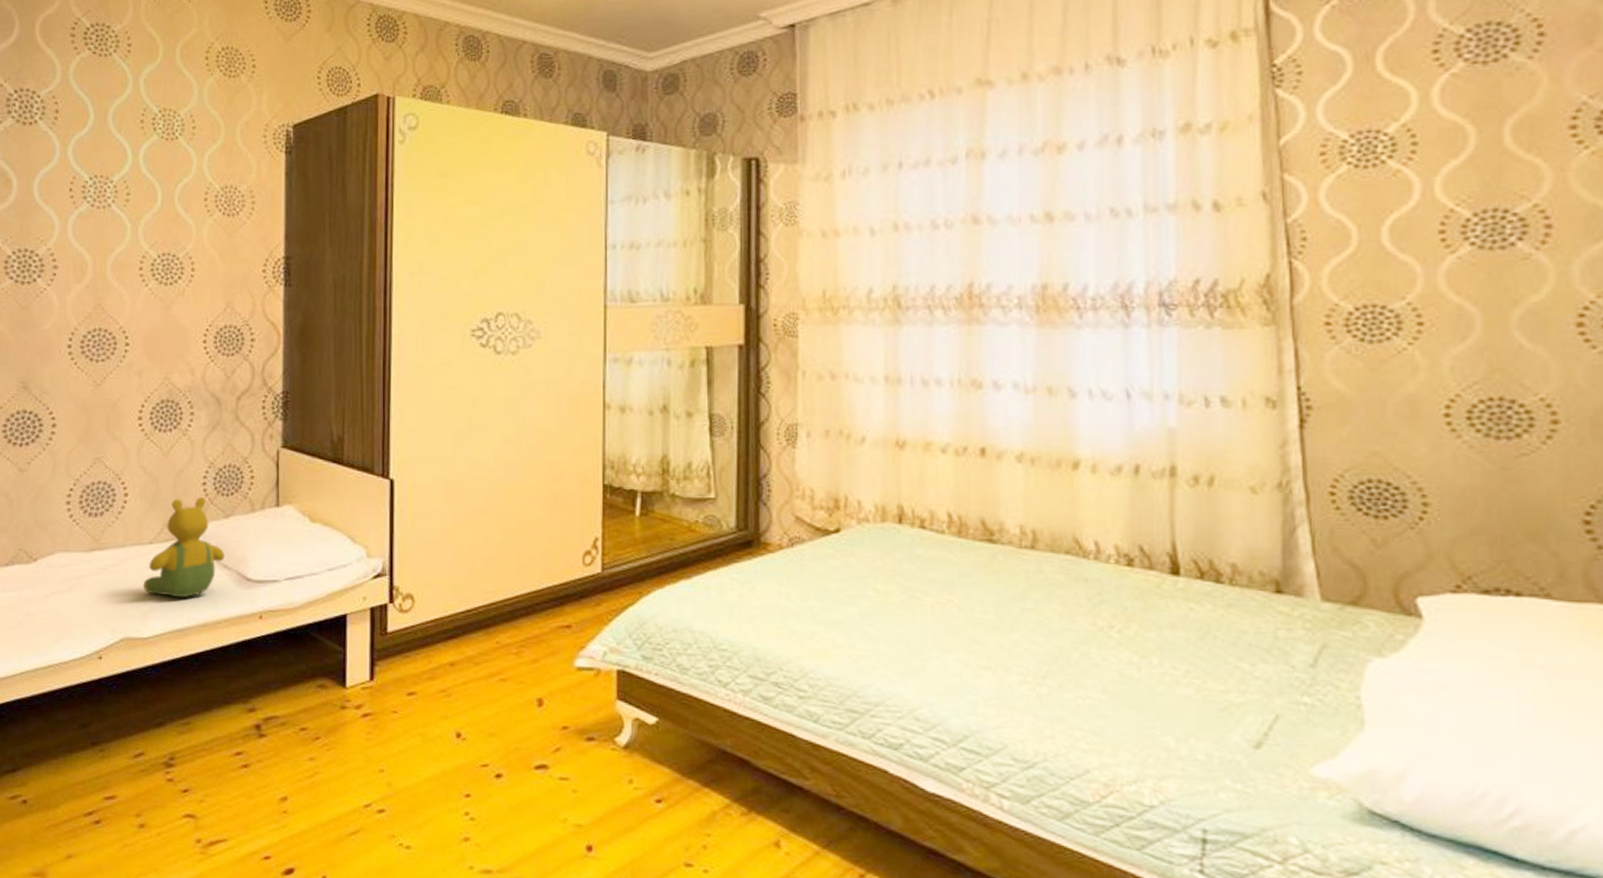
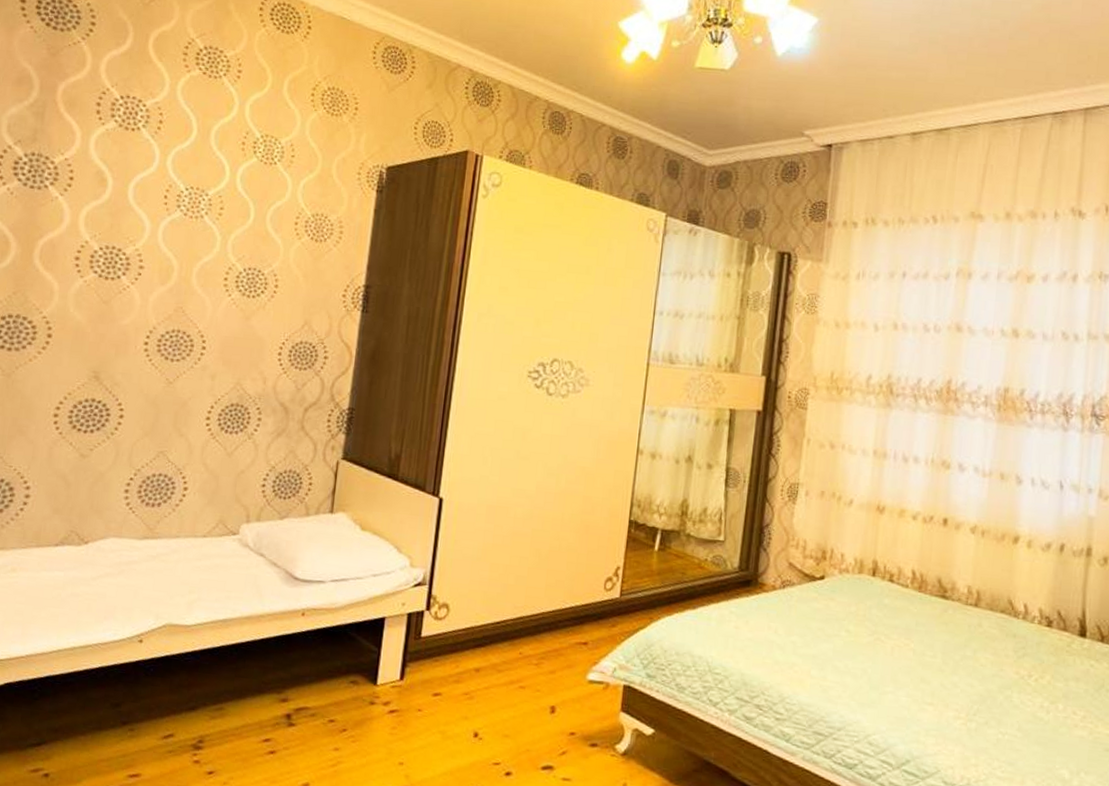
teddy bear: present [143,496,225,598] -> none [191,497,276,591]

